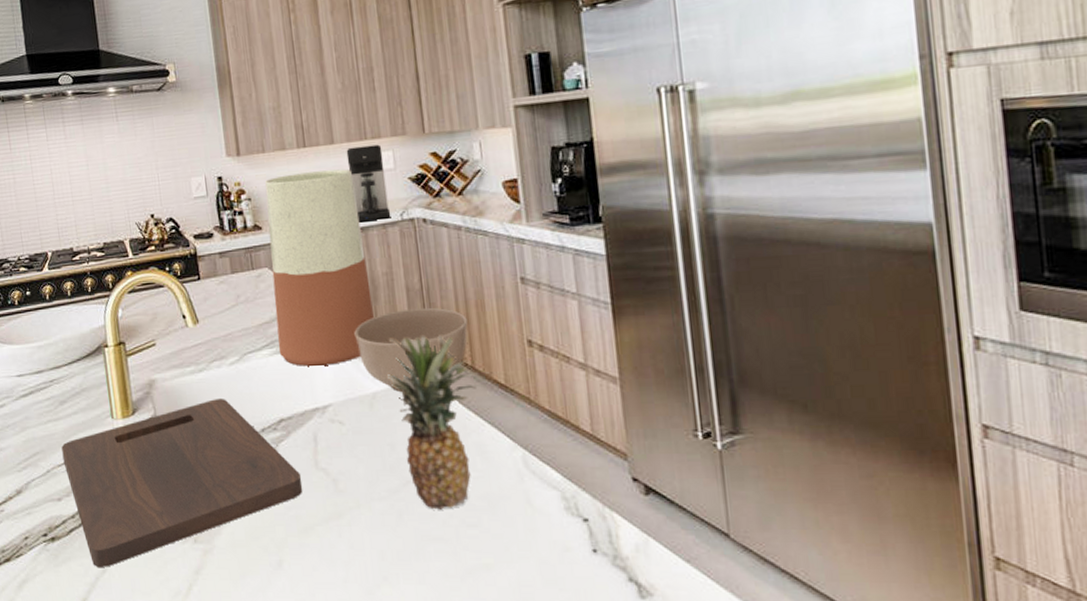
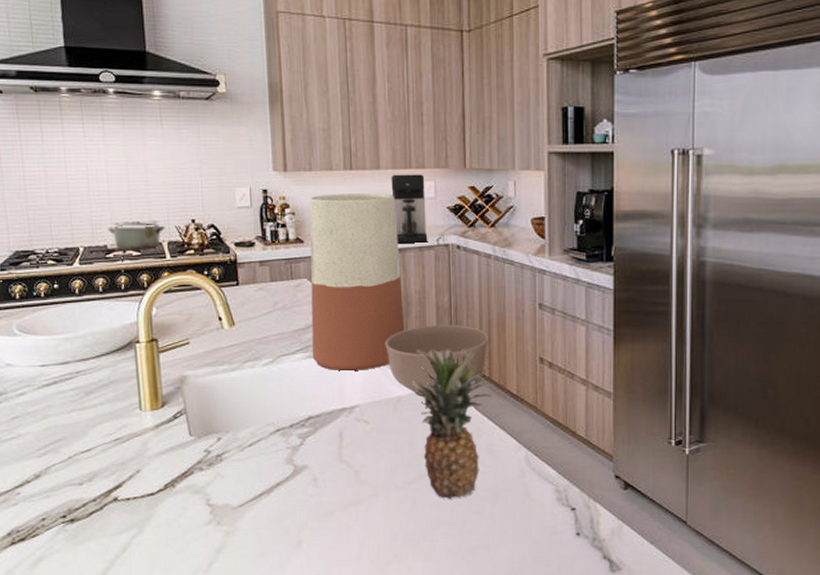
cutting board: present [61,397,303,568] -> none [85,395,326,547]
saucepan: none [72,218,126,252] -> present [107,220,165,251]

